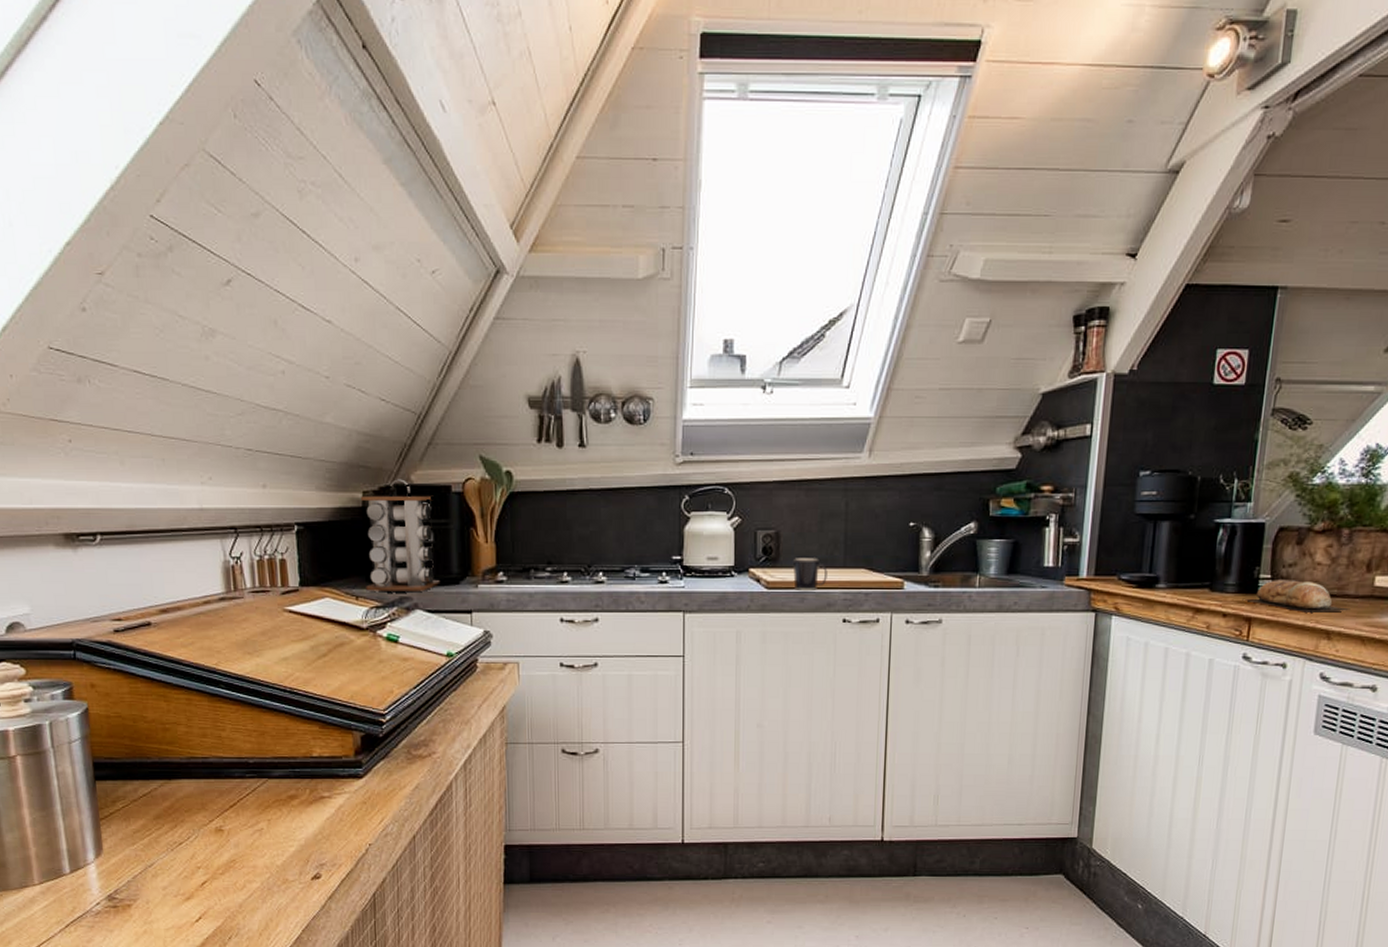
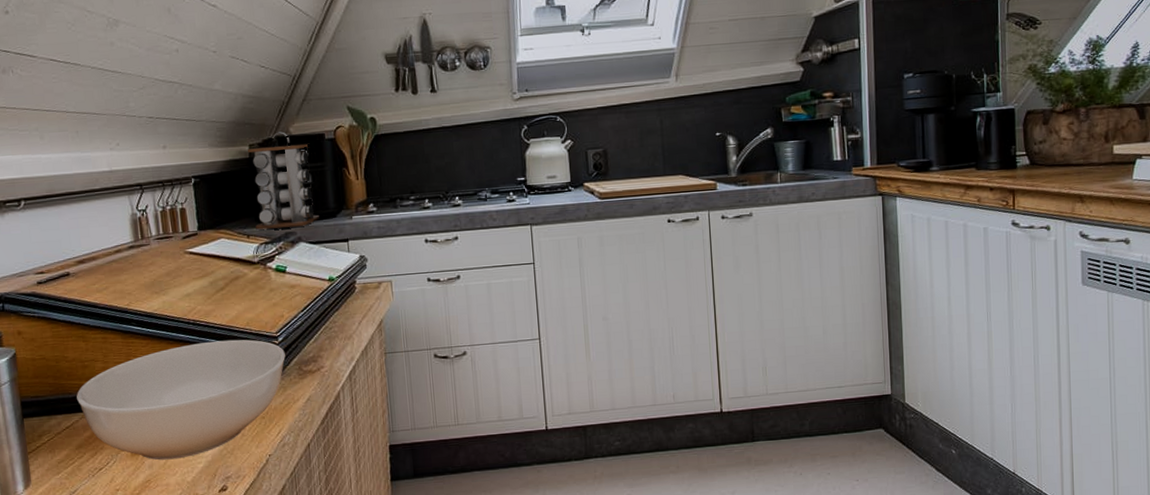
bowl: none [155,713,393,840] -> present [76,339,286,460]
mug: present [792,558,828,592] -> none [620,169,651,199]
bread loaf: present [1242,580,1350,613] -> none [1004,154,1097,181]

